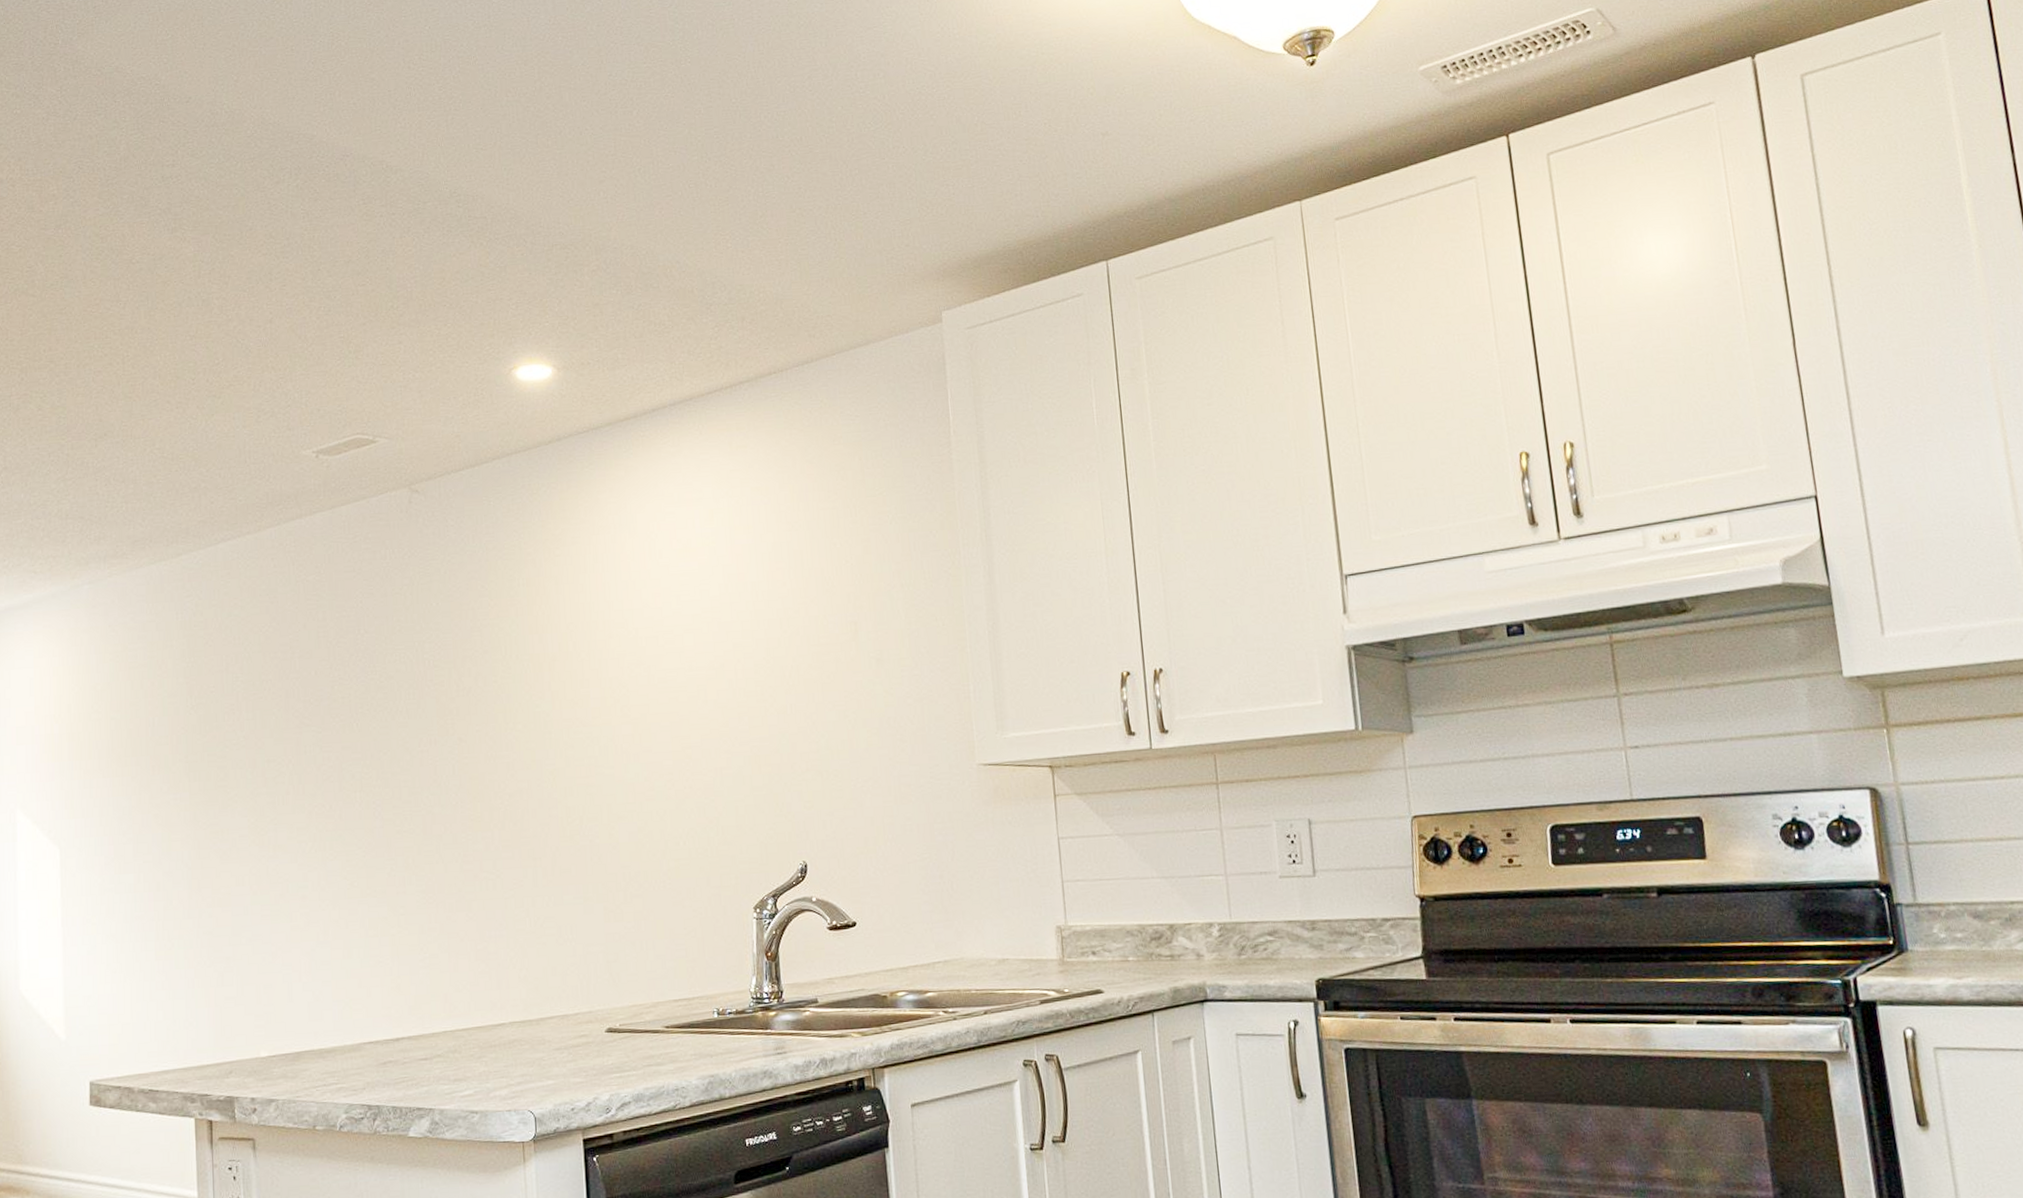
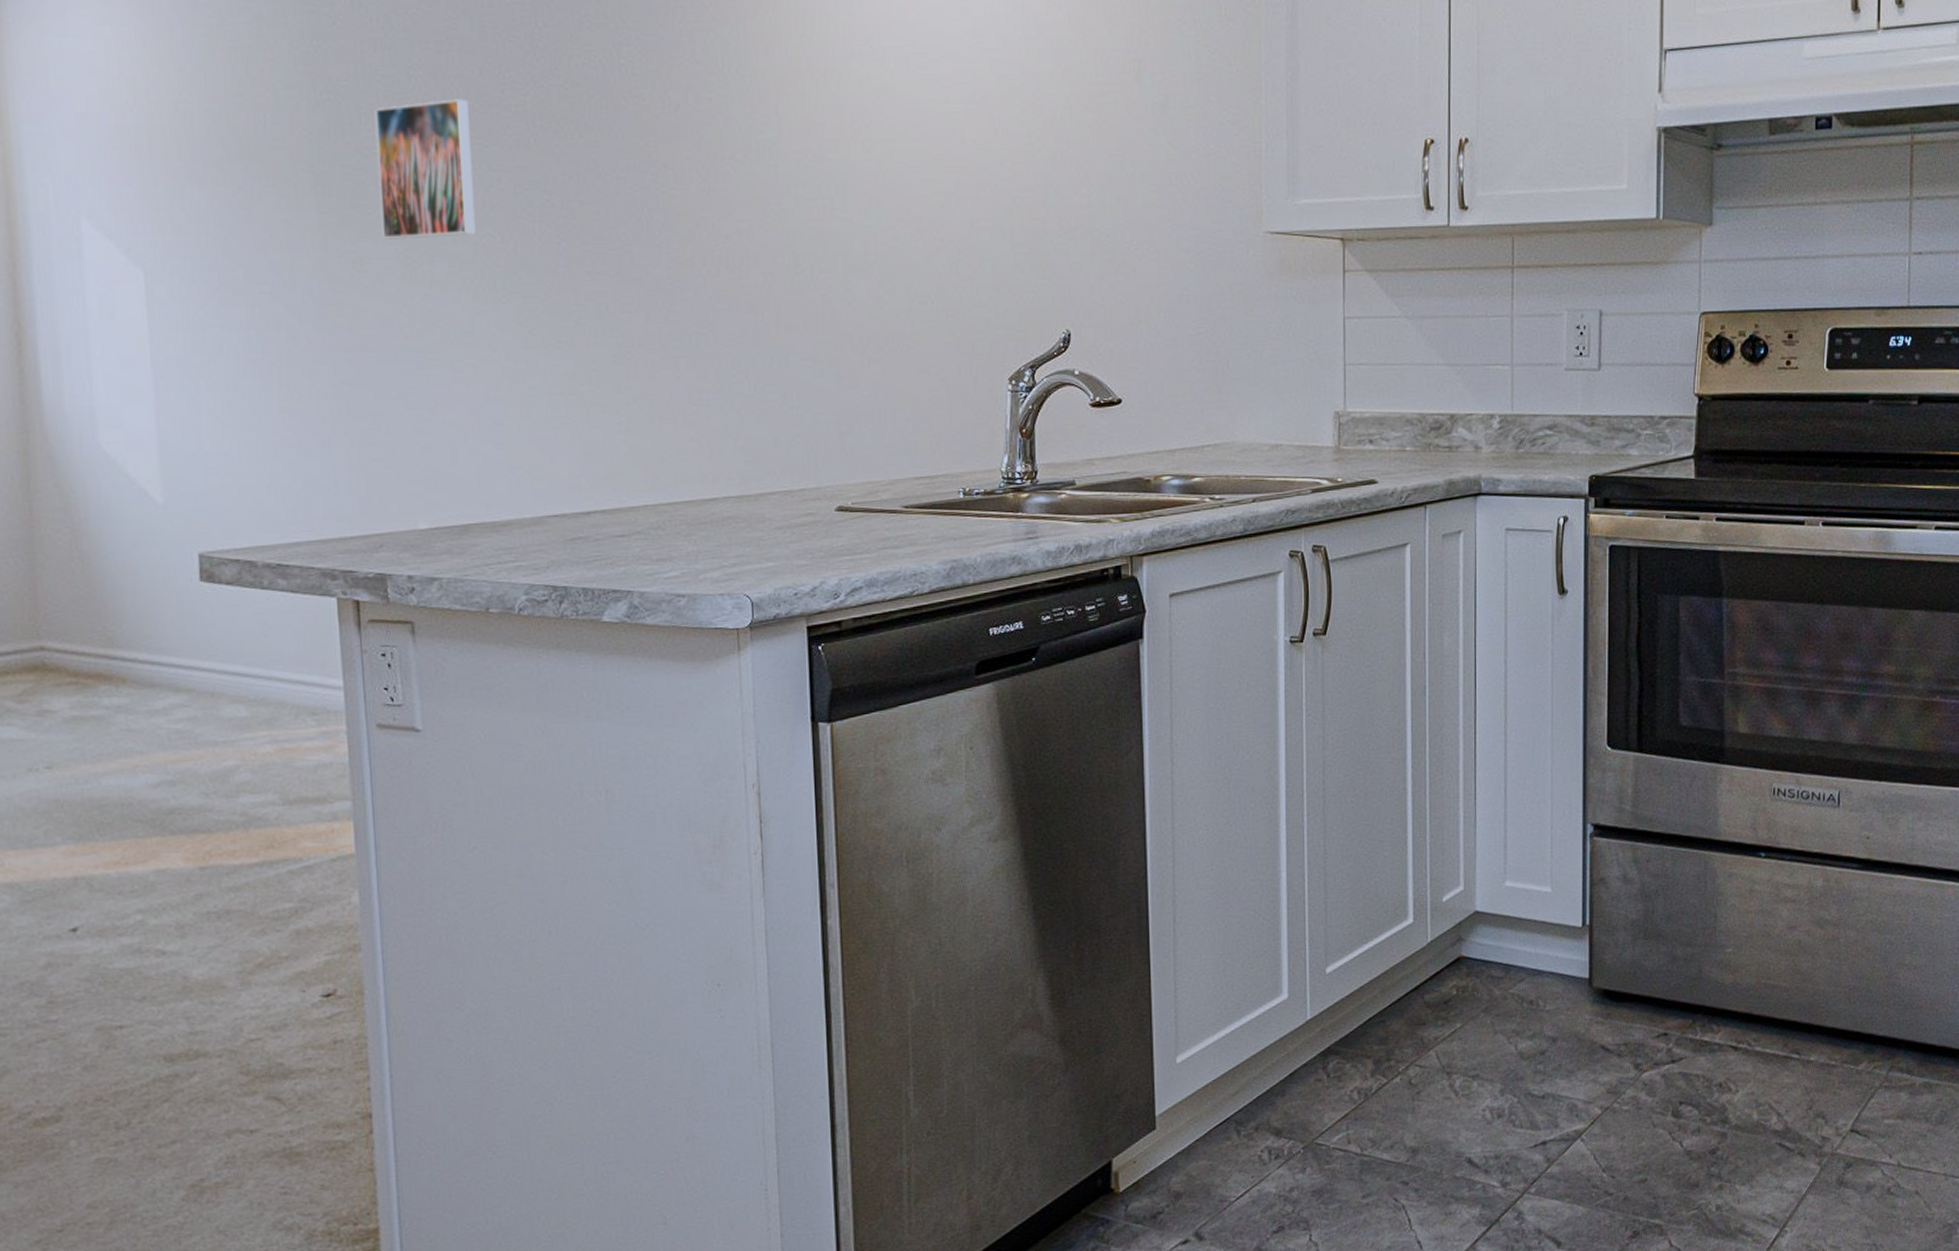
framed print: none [234,695,310,813] -> present [374,99,476,239]

